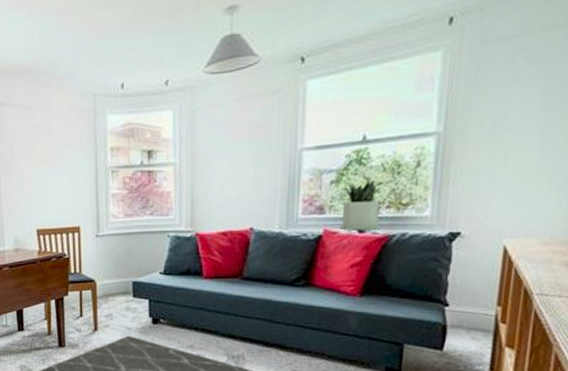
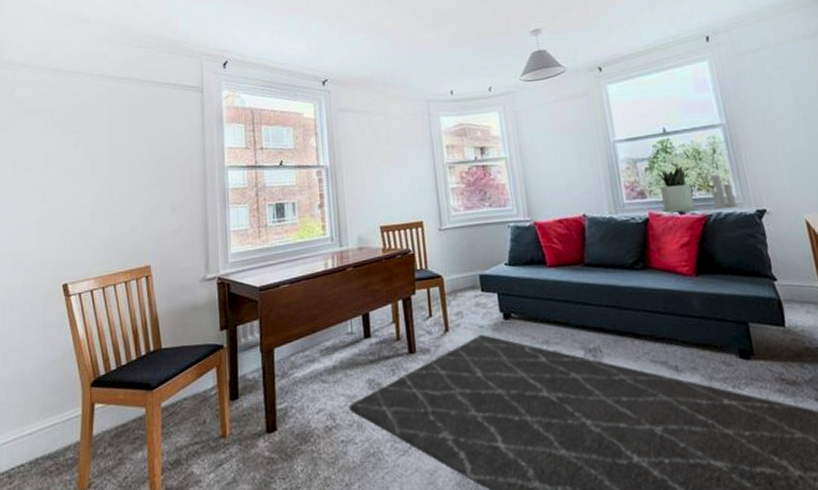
candle: none [400,188,429,230] -> present [711,172,738,209]

